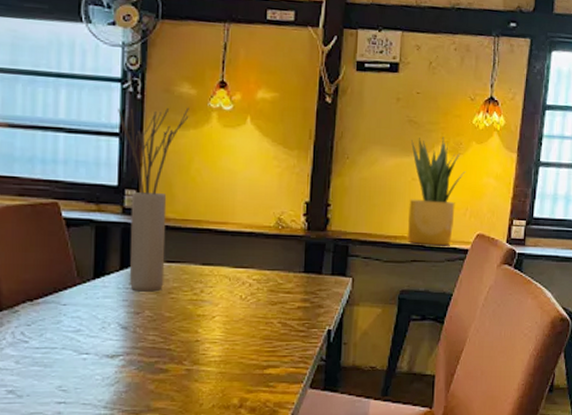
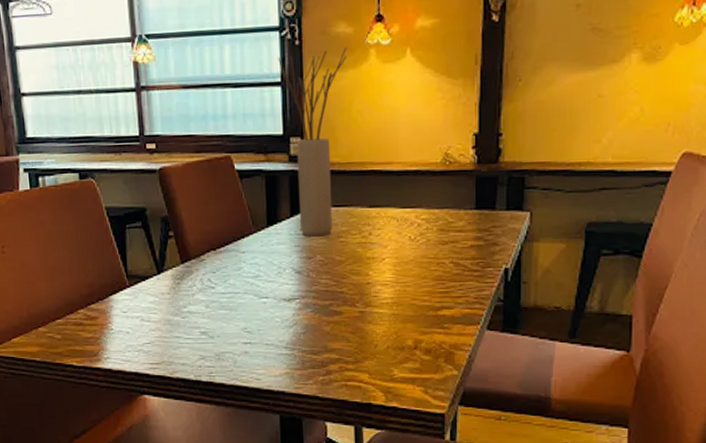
planter: present [408,137,466,246] -> none [595,42,667,170]

